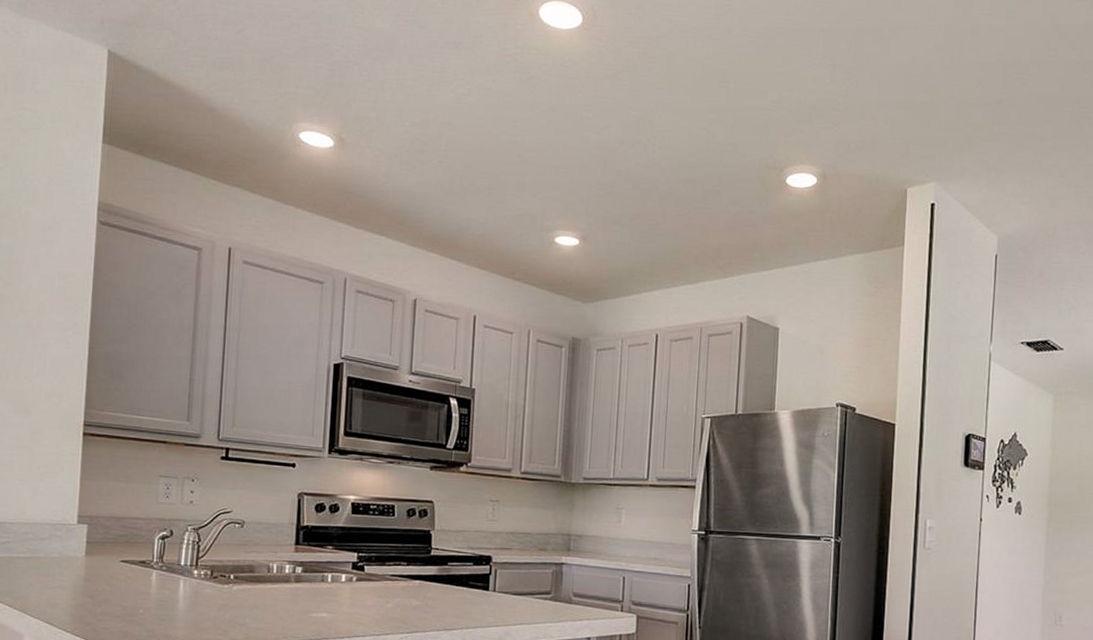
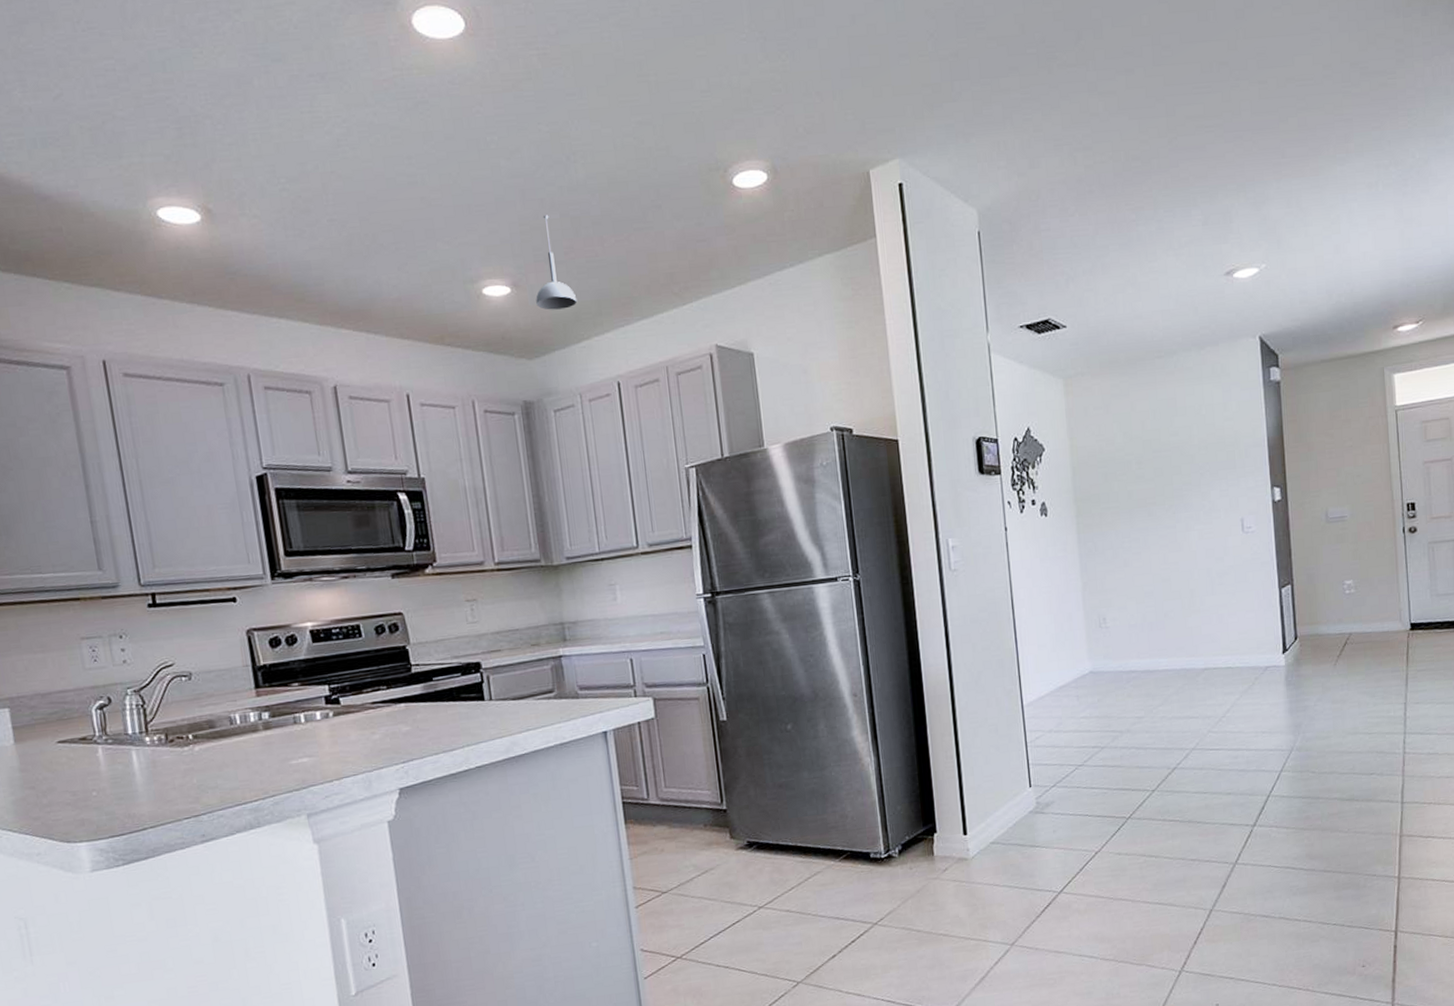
pendant light: none [599,184,634,265] -> present [536,215,578,310]

